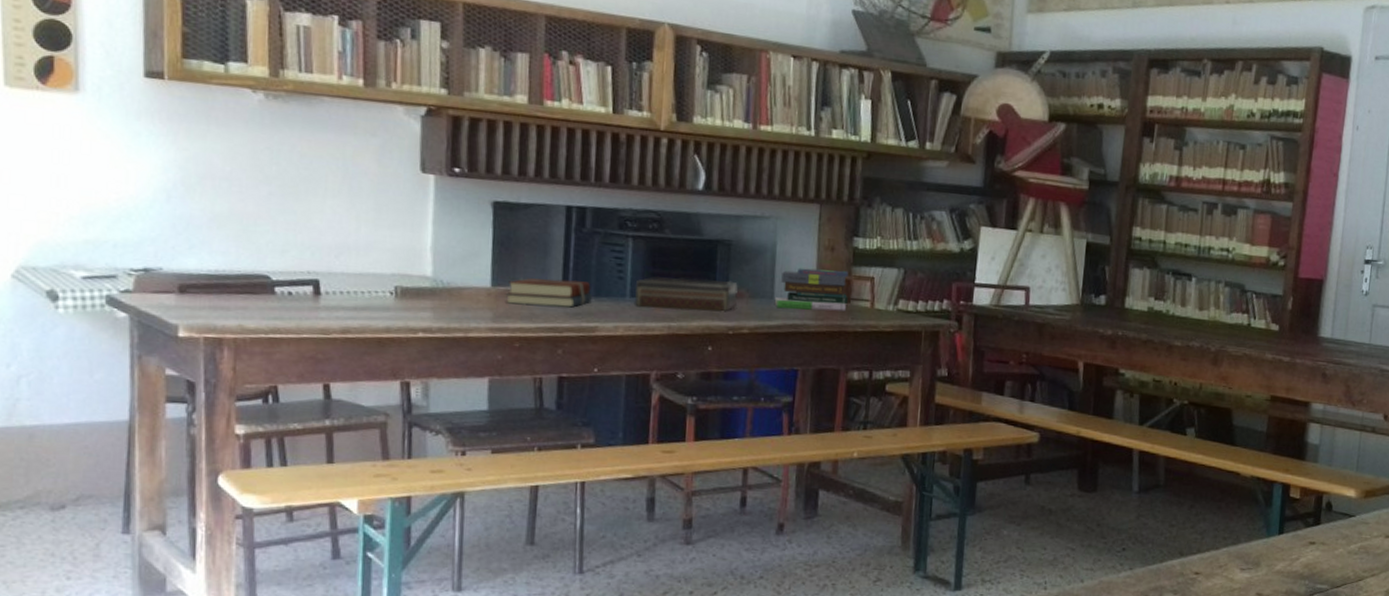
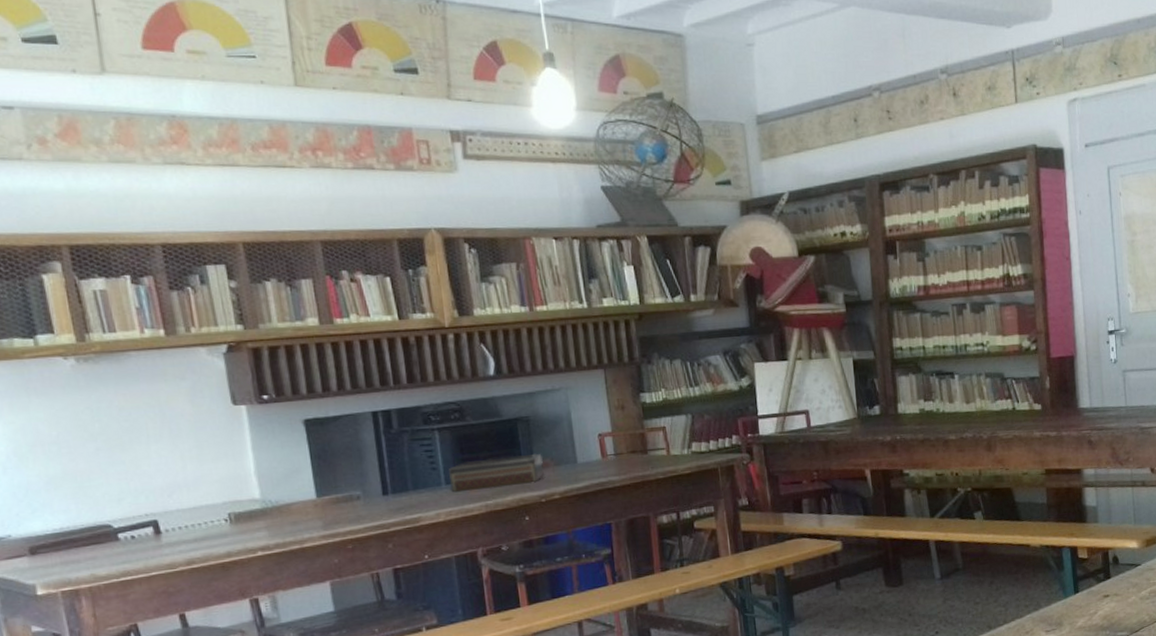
books: present [506,278,592,308] -> none [332,478,411,511]
books: present [774,268,849,312] -> none [577,425,645,471]

